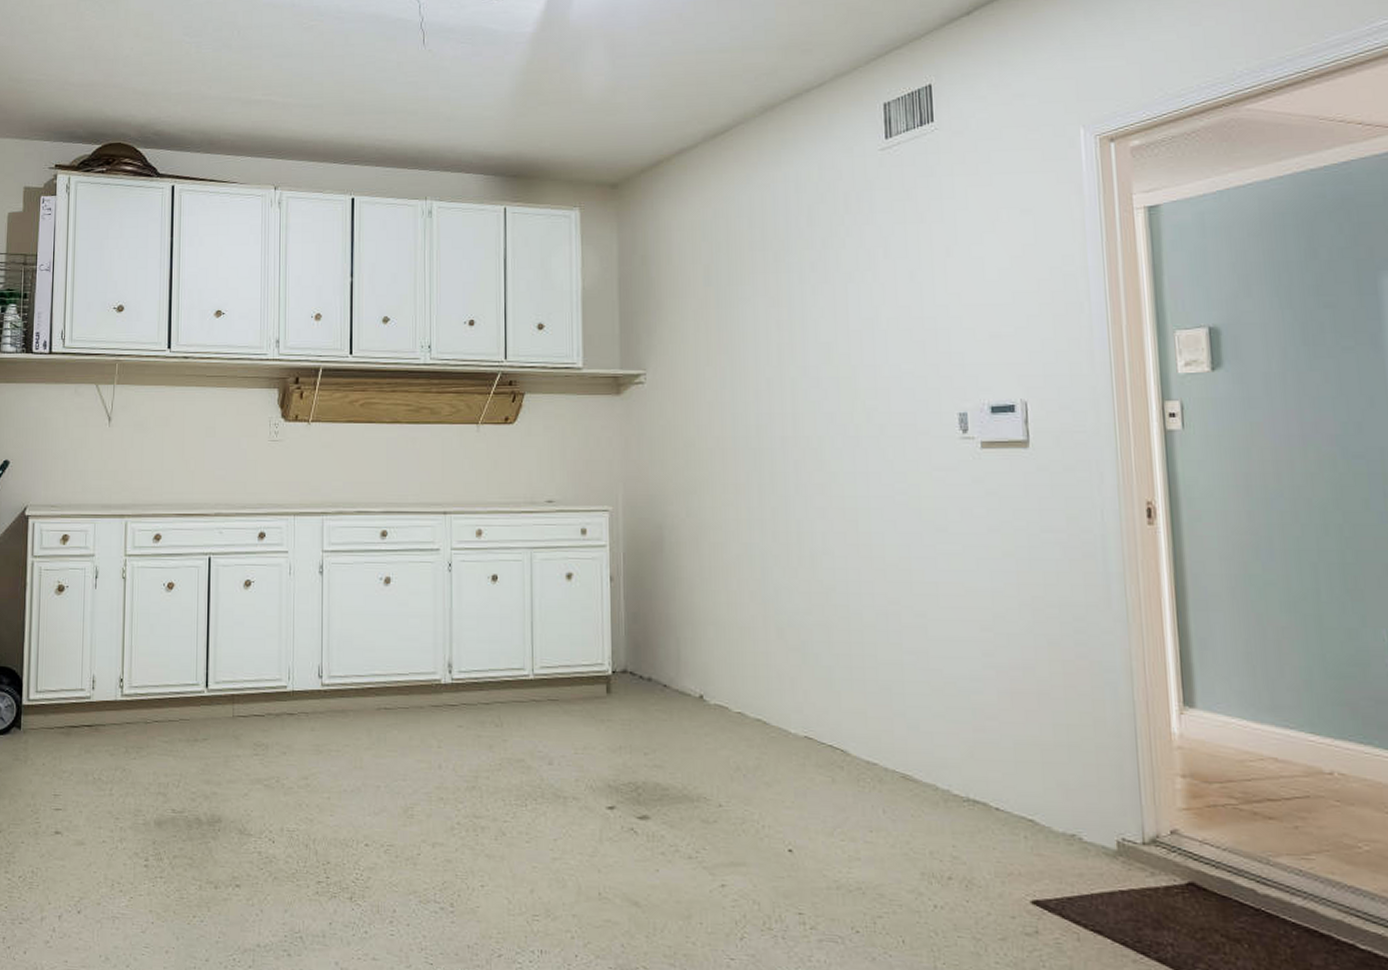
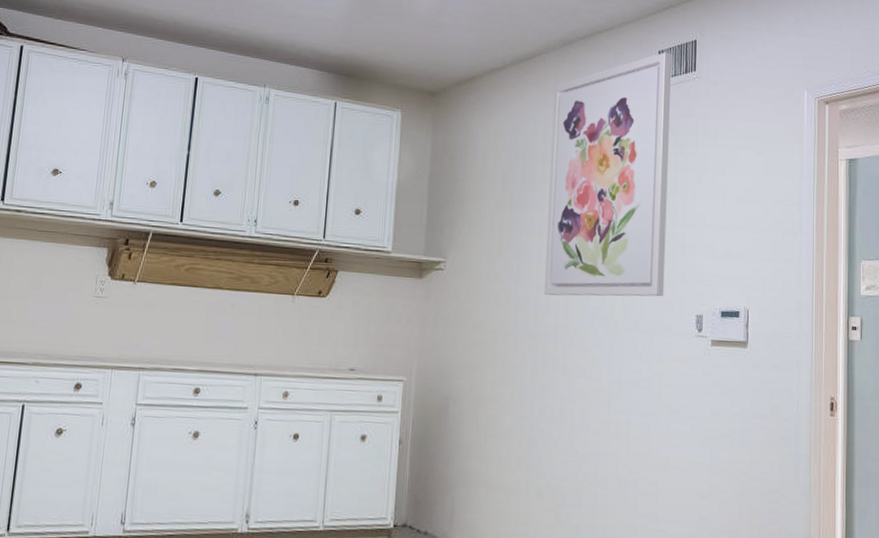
wall art: none [757,104,915,404] -> present [543,52,672,297]

